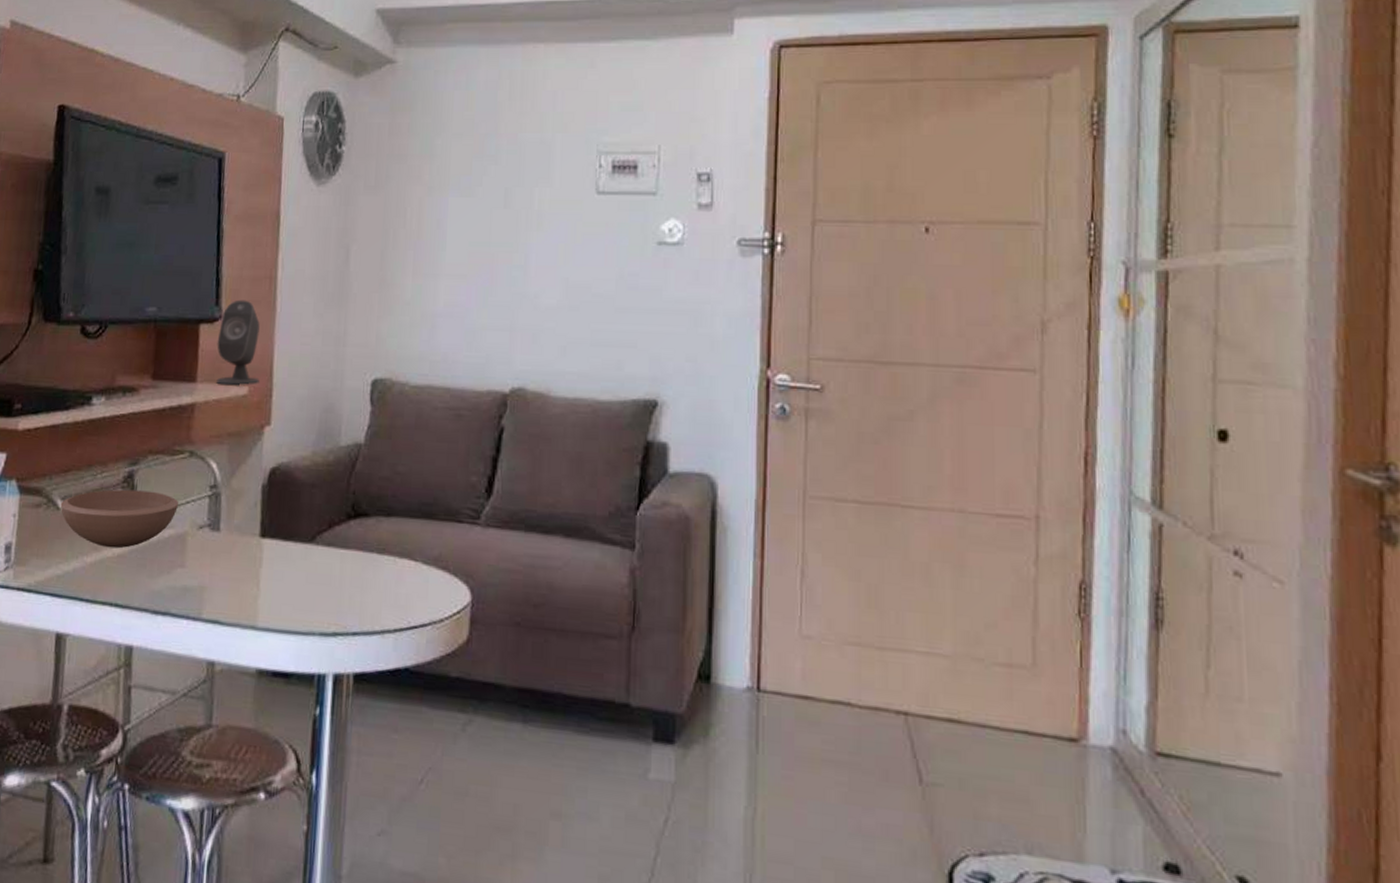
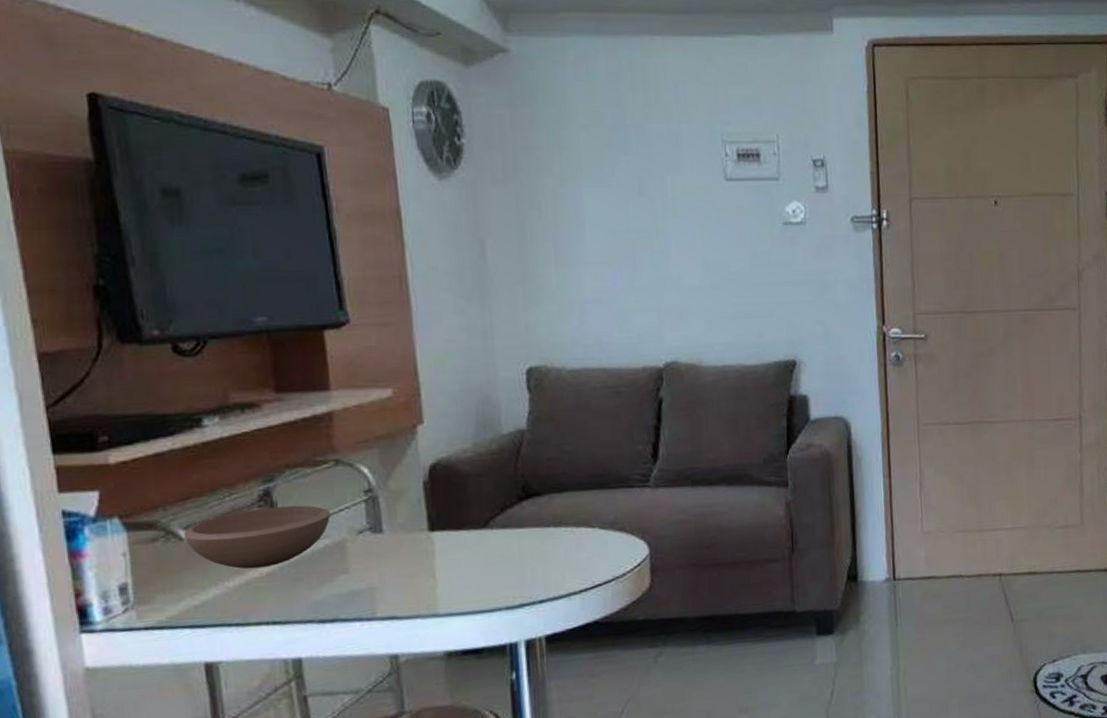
speaker: present [216,299,260,385] -> none [347,301,404,389]

